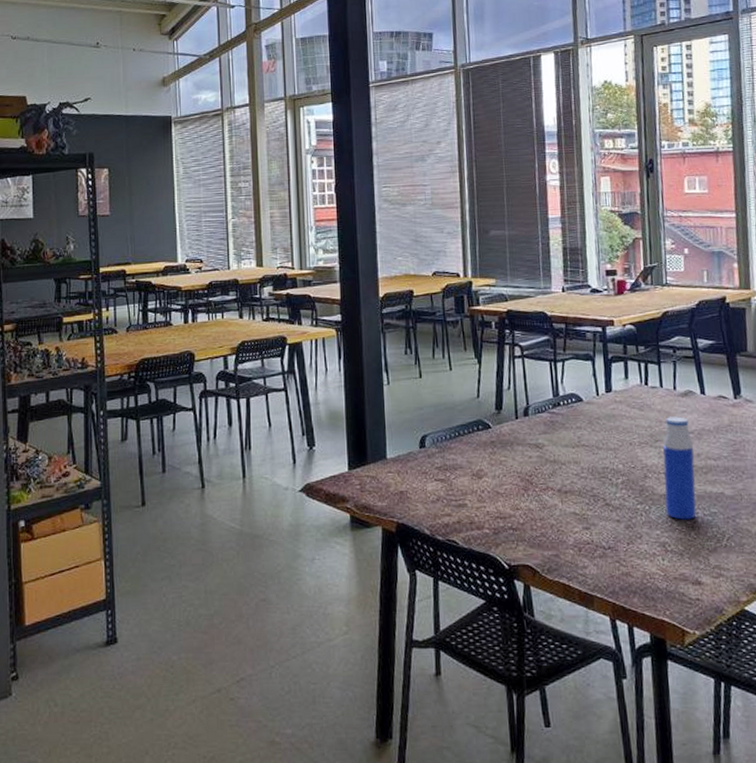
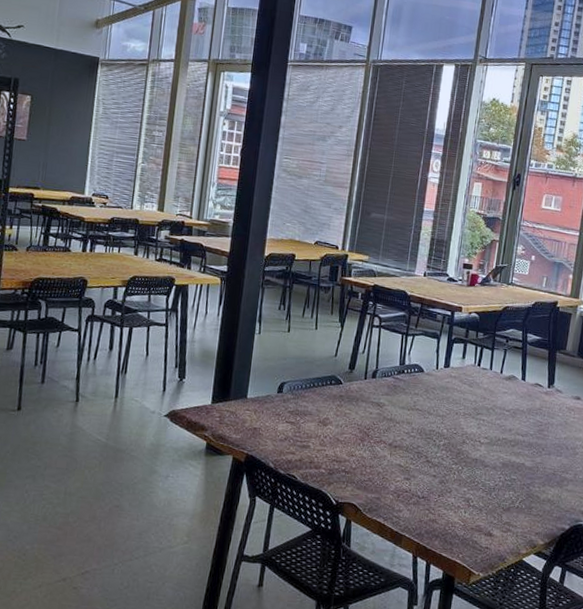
water bottle: present [663,416,697,520] -> none [475,395,508,482]

